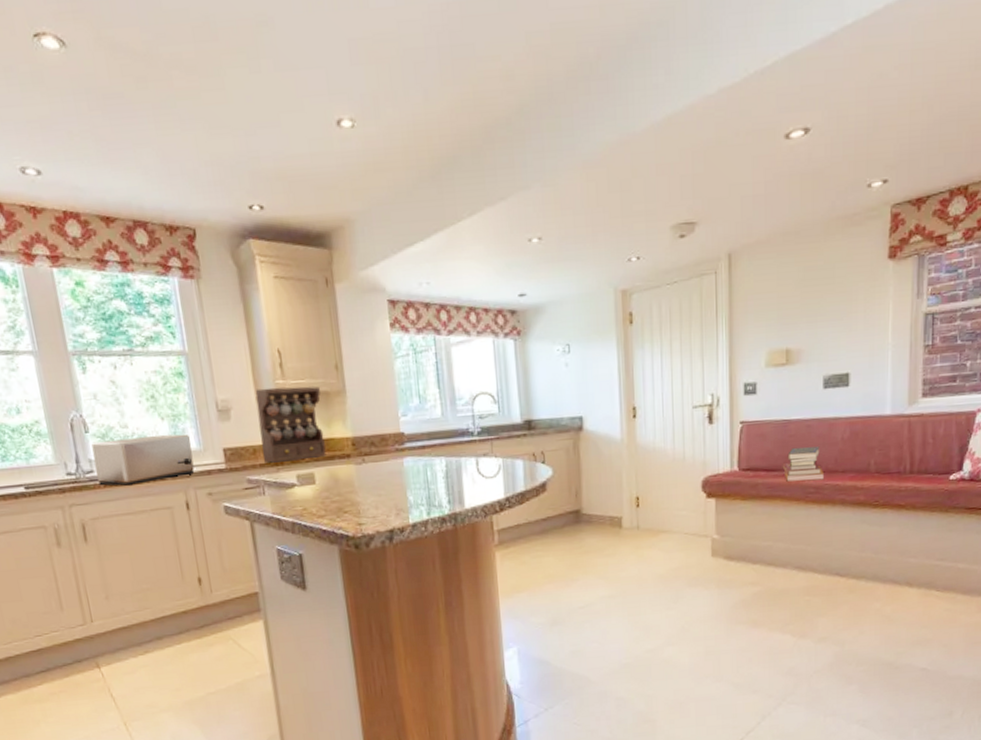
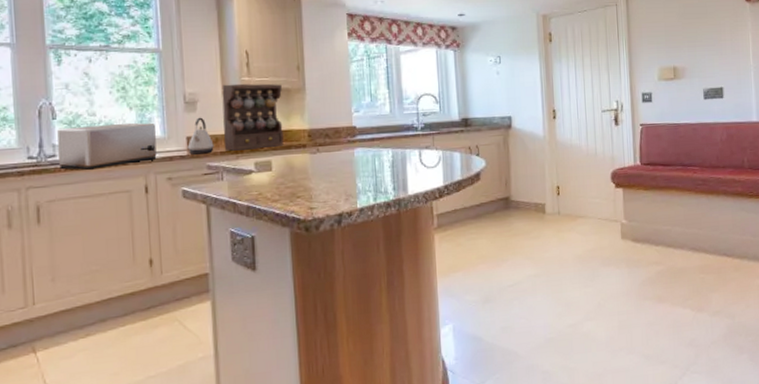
kettle: none [225,426,253,469] -> present [187,117,214,156]
books: present [782,446,825,483] -> none [675,146,710,176]

